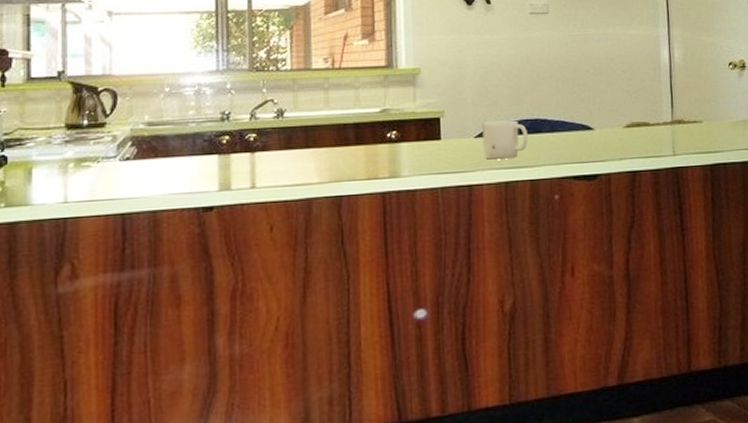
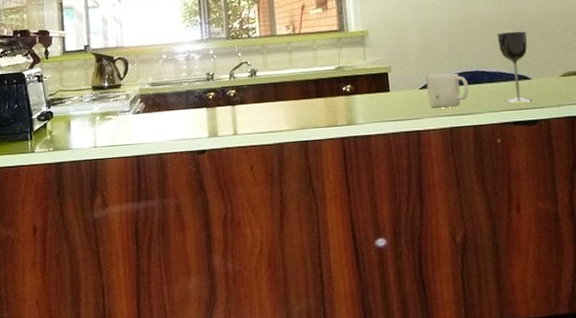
wine glass: none [561,77,595,155] -> present [497,31,533,103]

